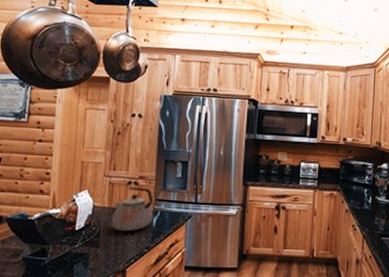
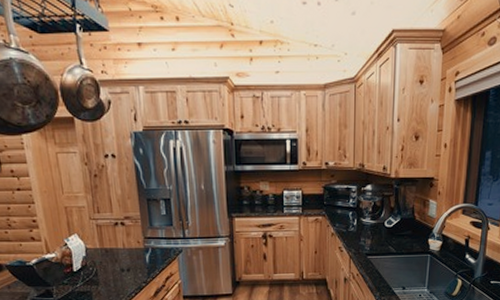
kettle: present [110,186,153,232] -> none [105,227,145,270]

